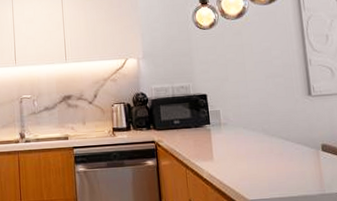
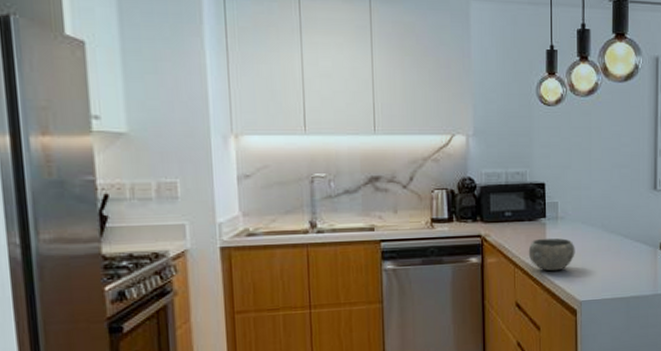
bowl: none [197,142,240,173] -> present [528,238,575,272]

